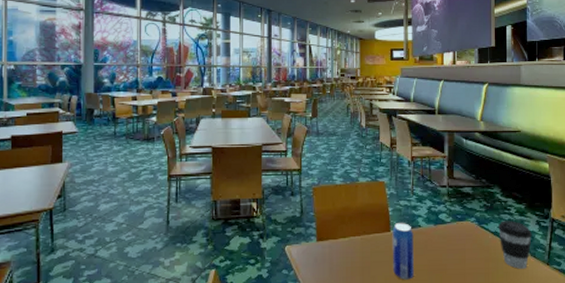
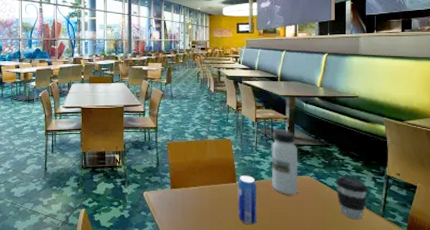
water bottle: none [429,169,459,244] -> present [271,130,298,195]

